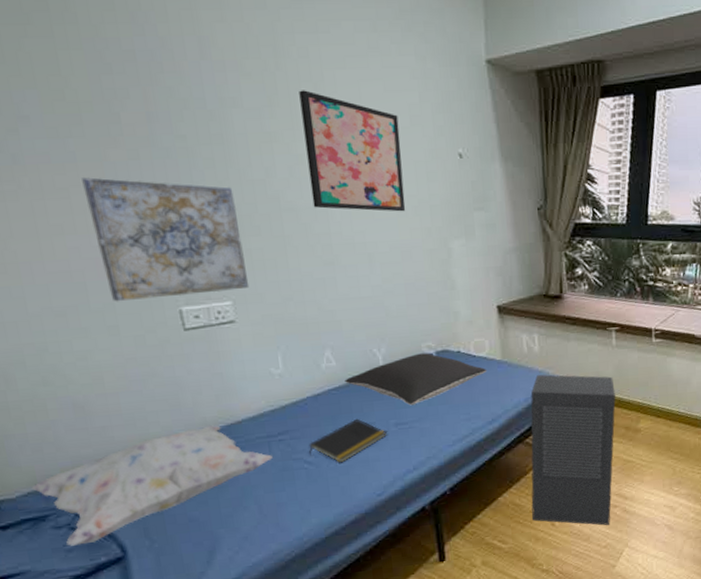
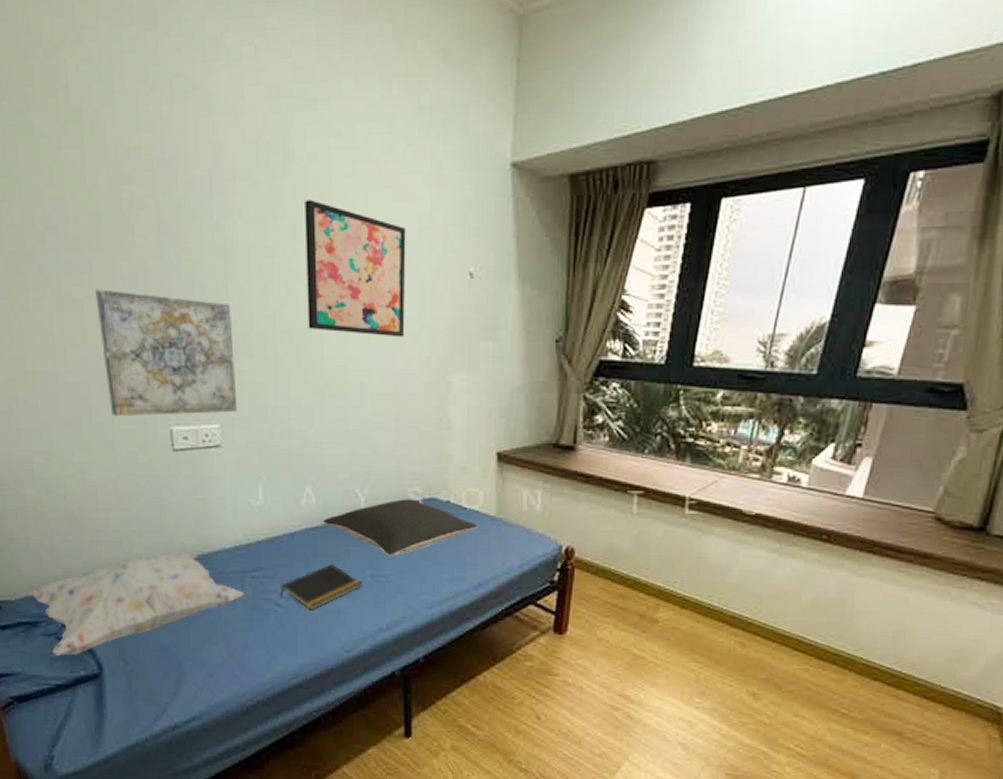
air purifier: present [530,374,616,526] -> none [515,537,631,730]

